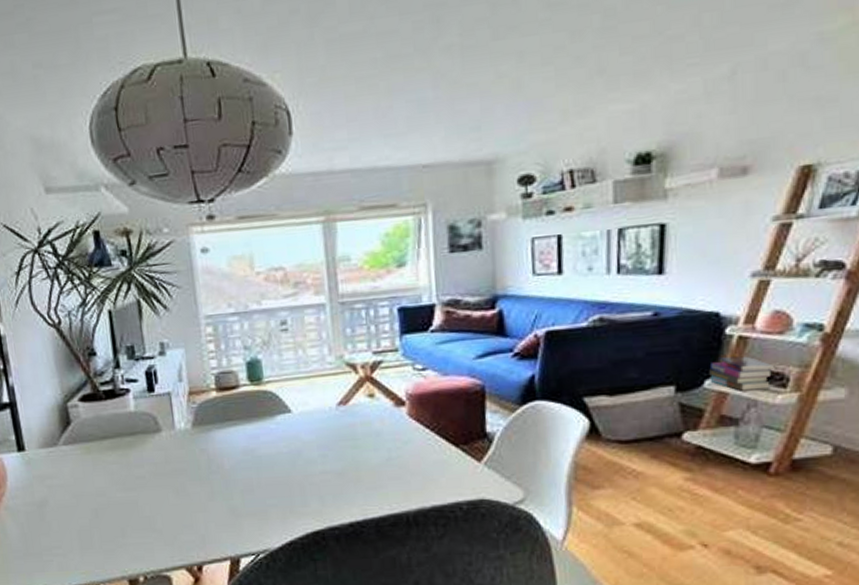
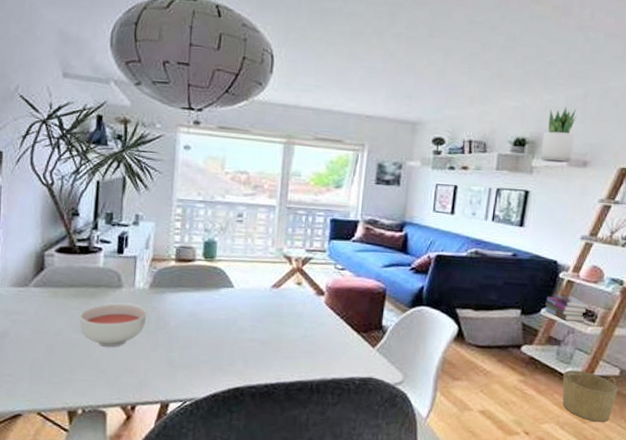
bowl: none [120,450,196,502] -> present [79,303,147,347]
planter: none [676,95,725,179] -> present [541,107,577,163]
basket: none [748,455,833,520] -> present [562,370,618,422]

